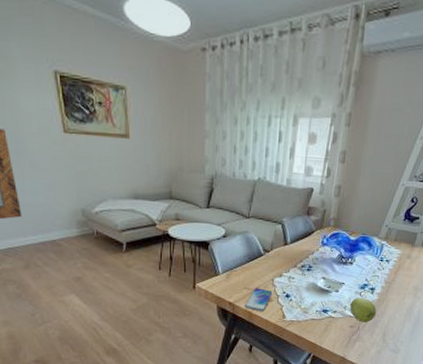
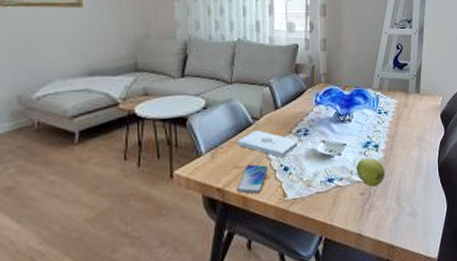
notepad: none [249,261,302,287] -> present [237,130,299,158]

